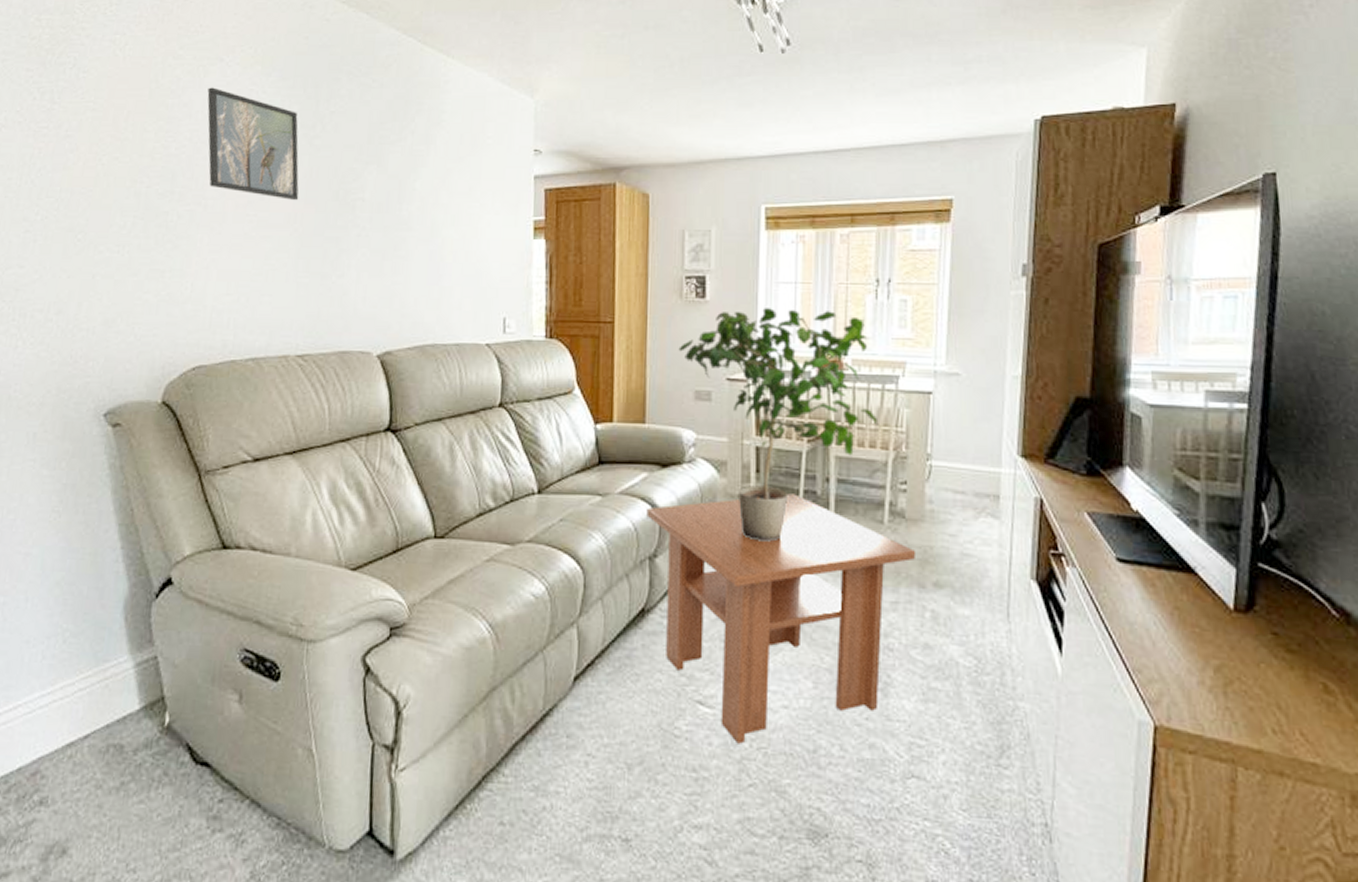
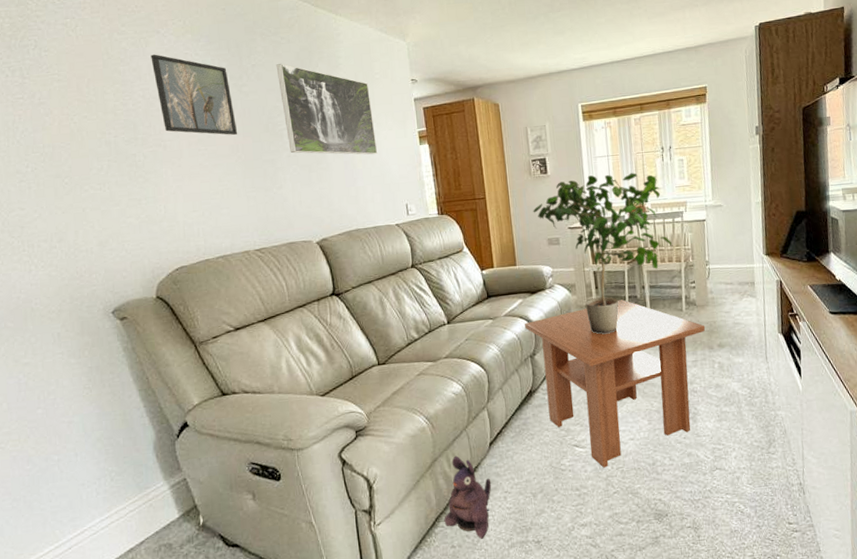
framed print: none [360,112,477,246] -> present [276,63,378,155]
plush toy: none [494,687,570,820] -> present [444,455,492,539]

